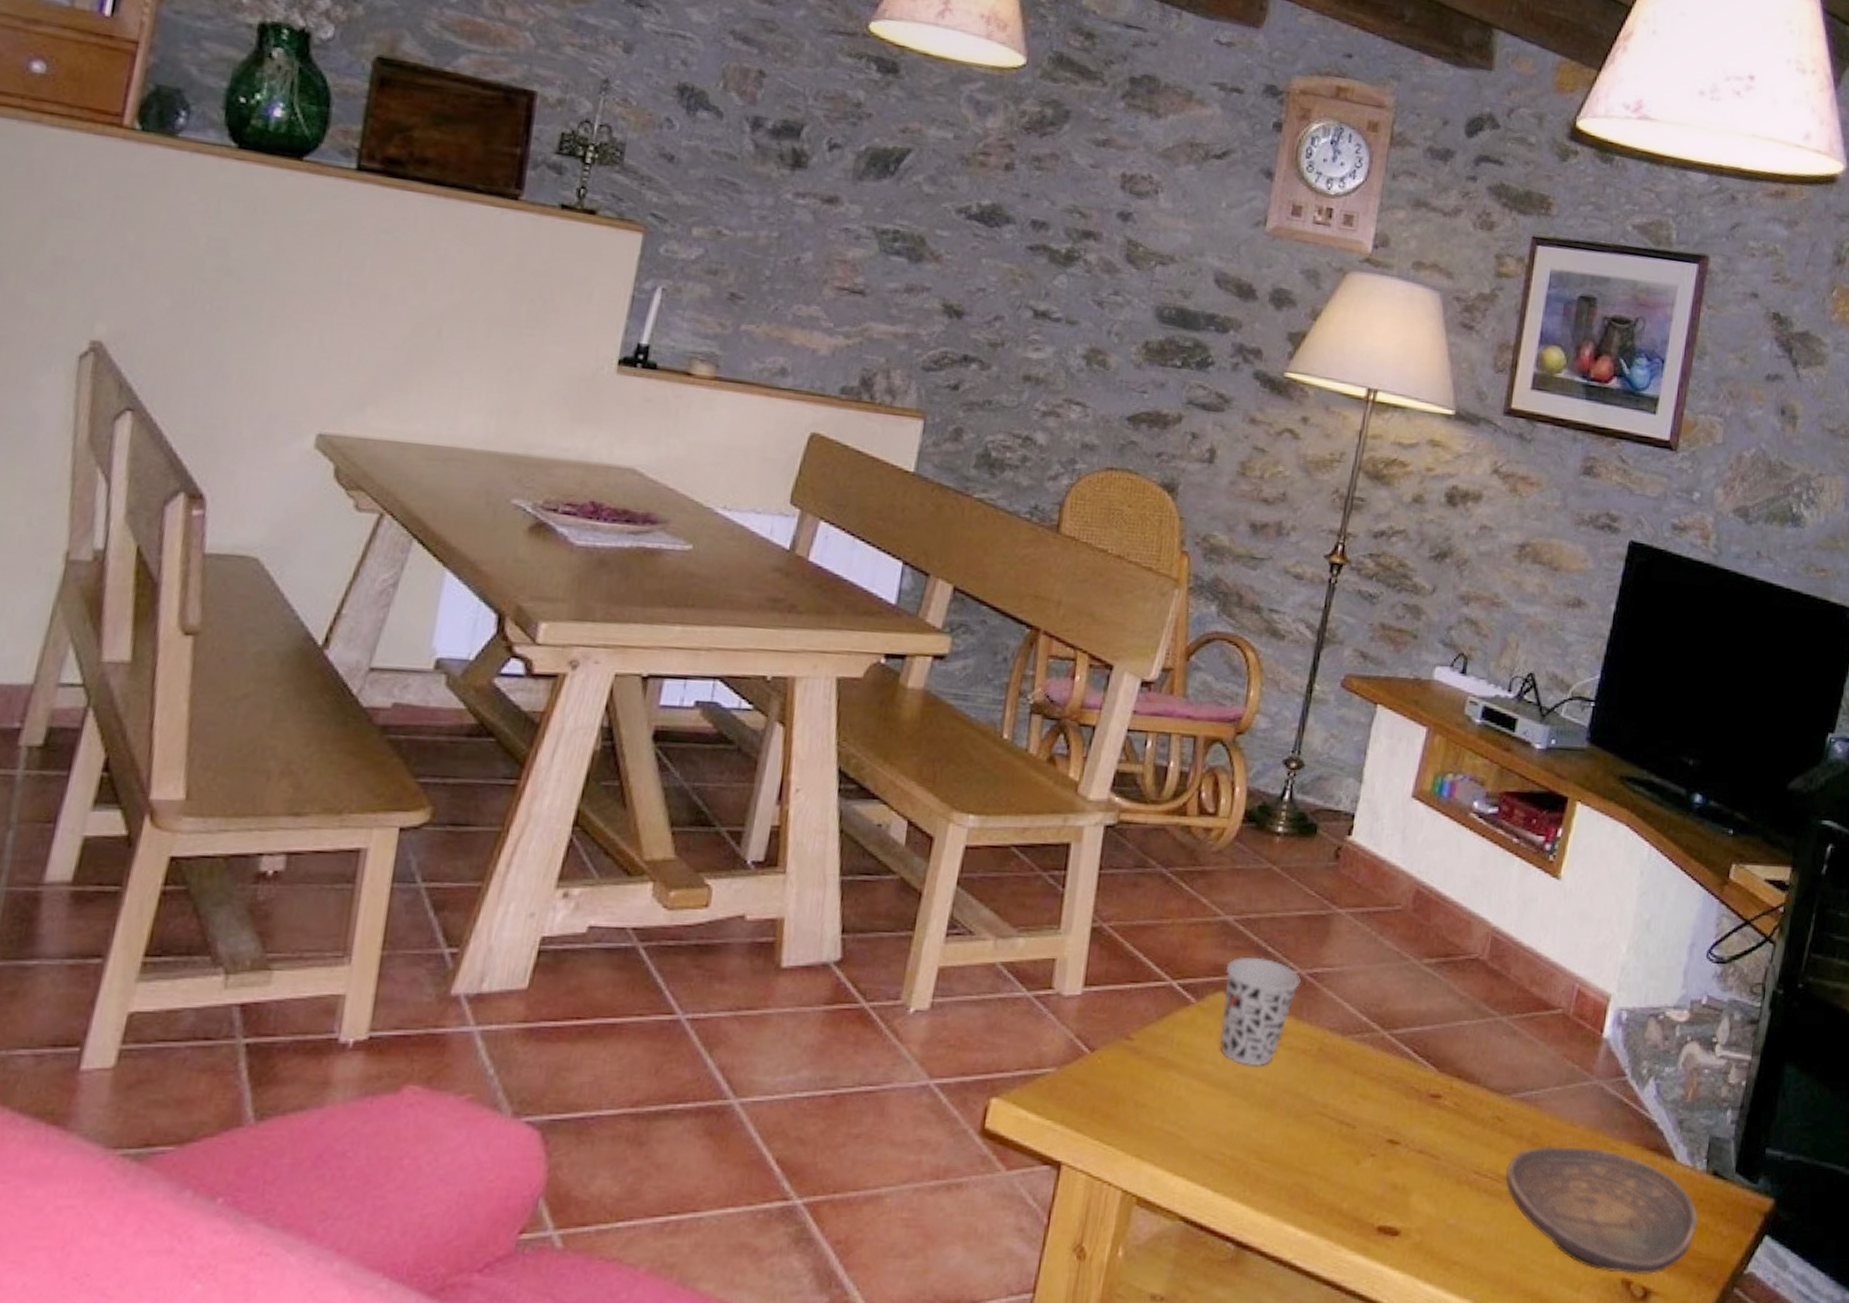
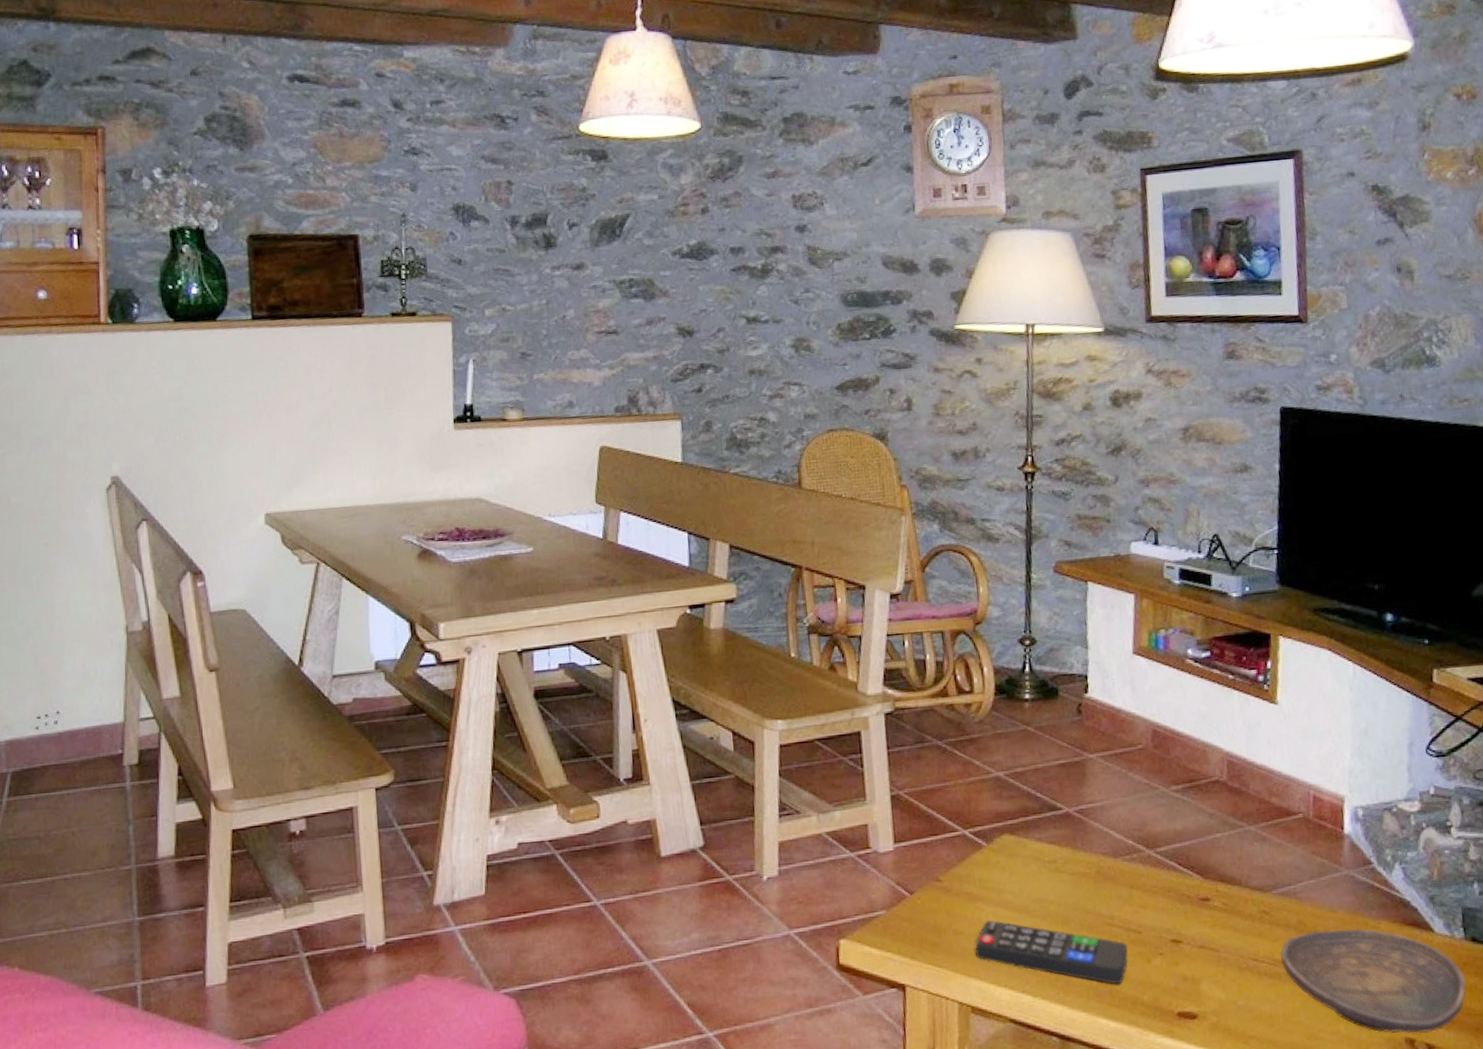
remote control: none [1155,1095,1337,1187] -> present [975,920,1129,985]
cup: present [1221,957,1301,1066] -> none [1005,802,1070,892]

